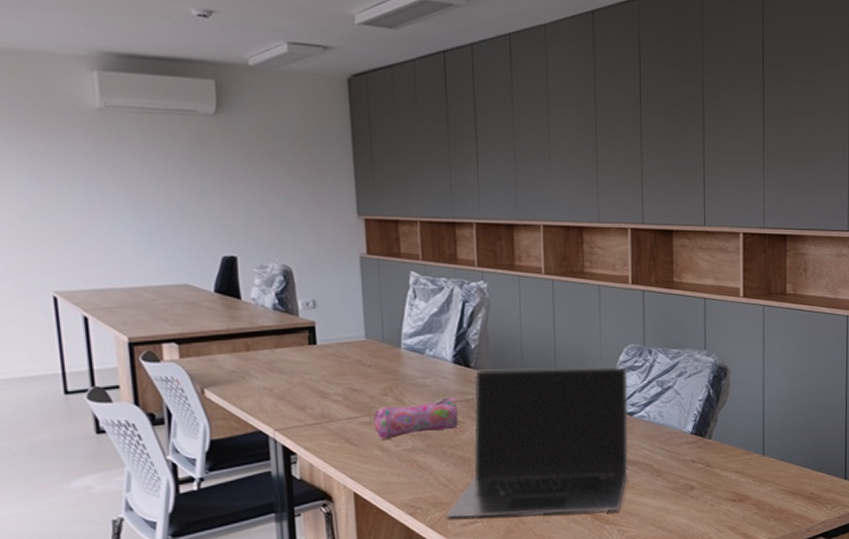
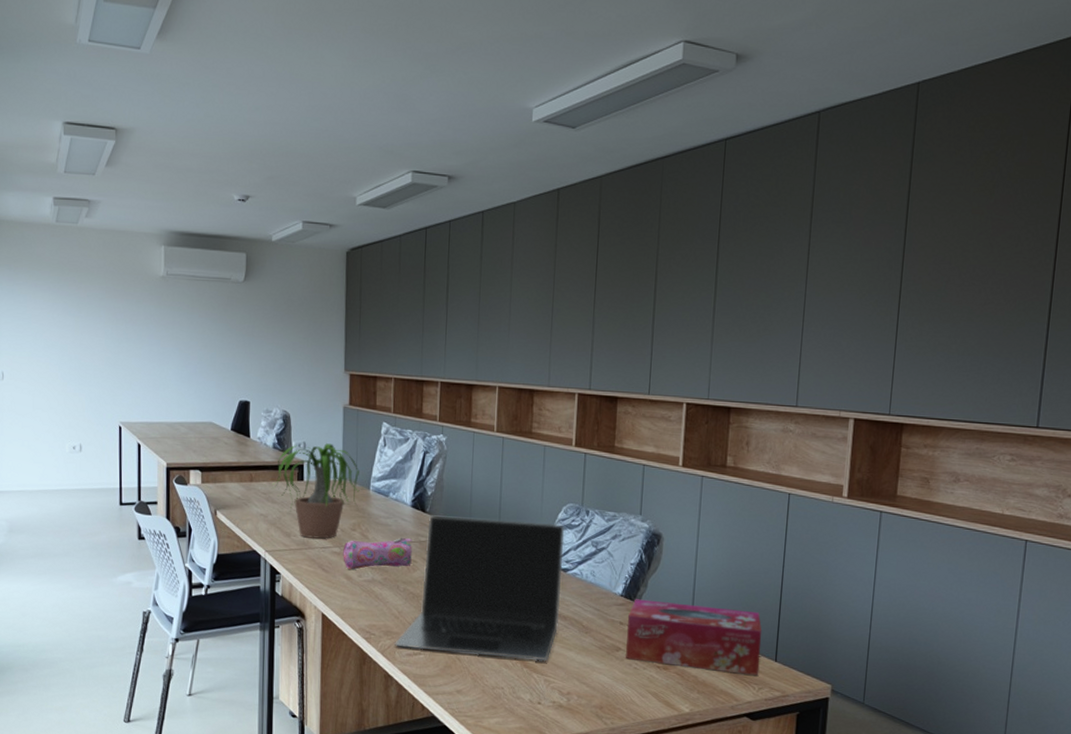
potted plant: none [267,299,389,410] -> present [265,443,360,539]
tissue box: none [700,434,831,497] -> present [626,599,762,675]

